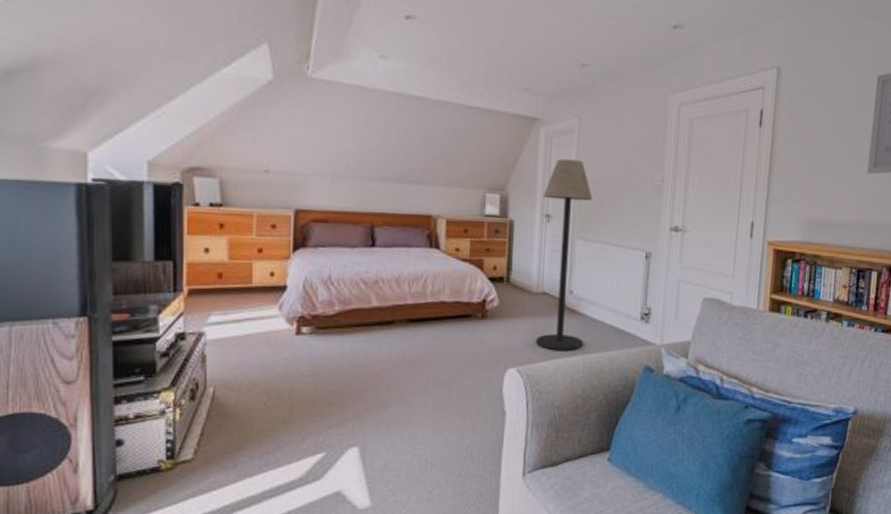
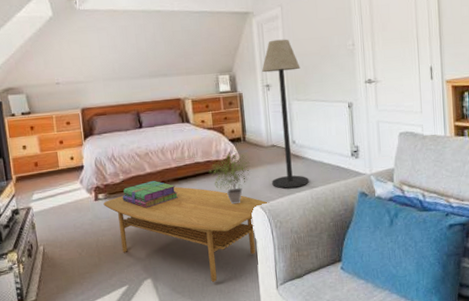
coffee table: none [307,330,529,460] -> present [103,186,269,282]
stack of books: none [334,317,410,354] -> present [122,180,178,209]
potted plant: none [455,291,511,362] -> present [208,149,250,205]

